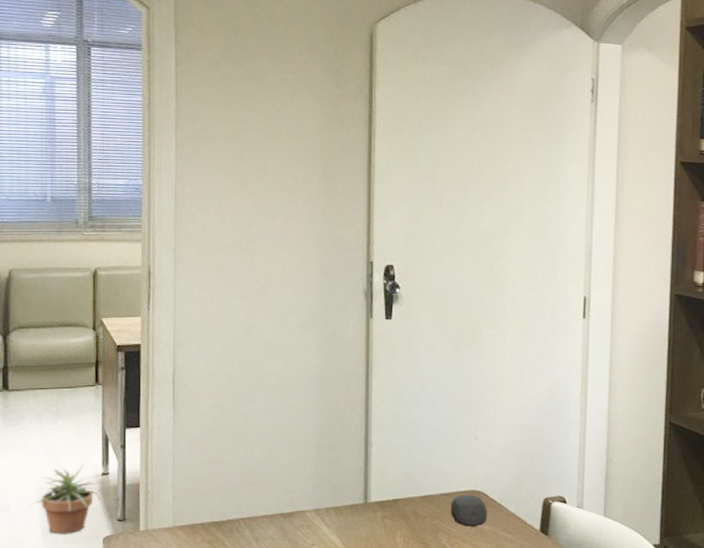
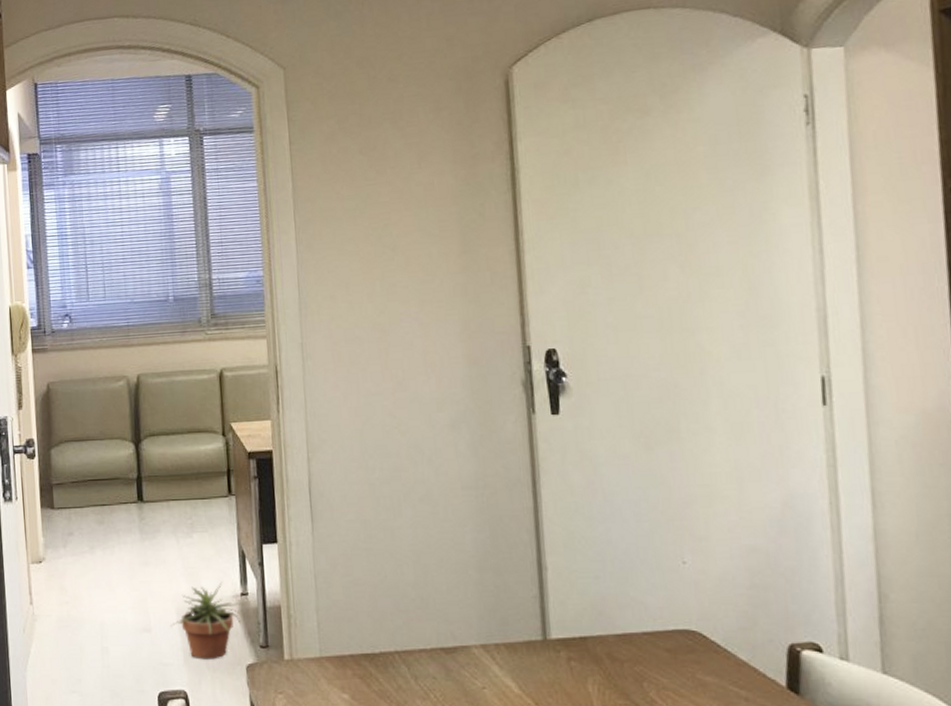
computer mouse: present [451,494,487,527] -> none [657,634,709,676]

